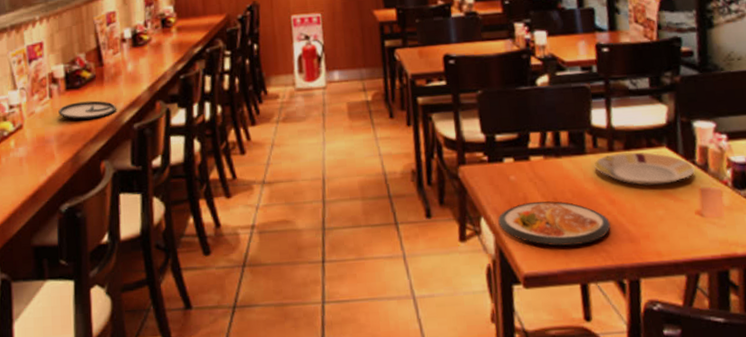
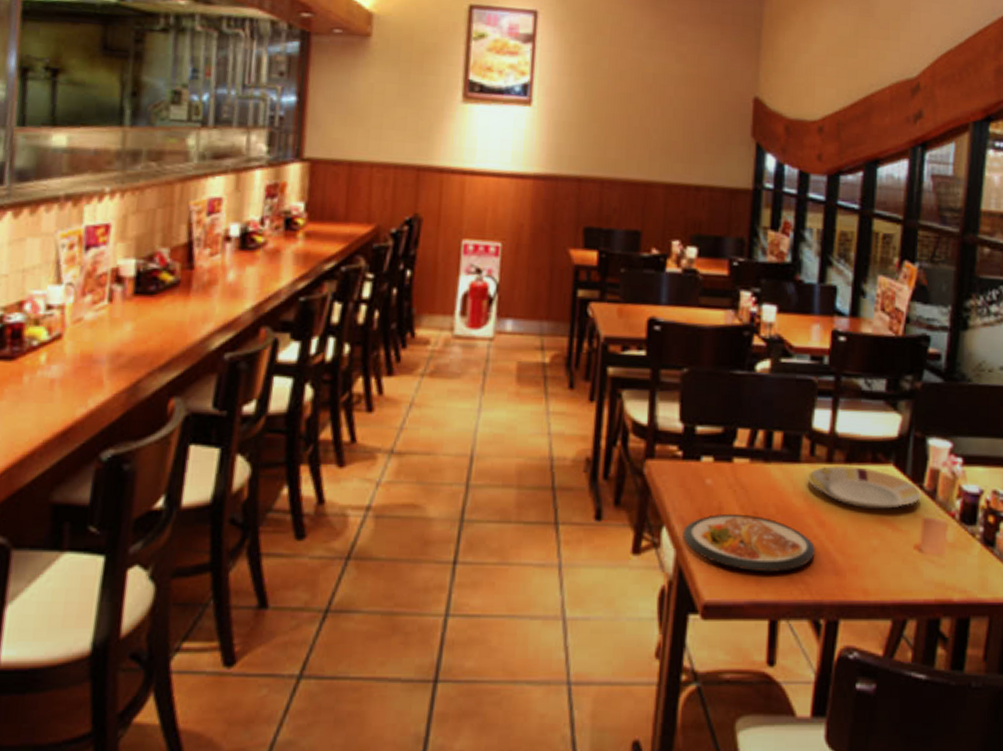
plate: present [58,100,116,120] -> none [118,313,203,339]

